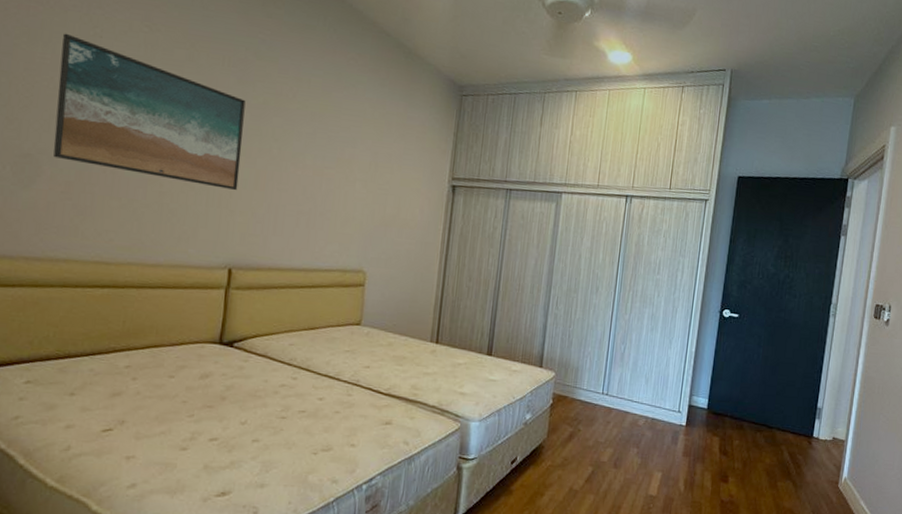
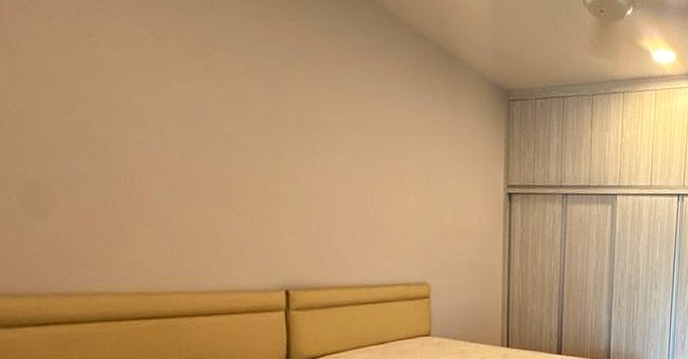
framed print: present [53,33,246,191] -> none [51,43,283,210]

